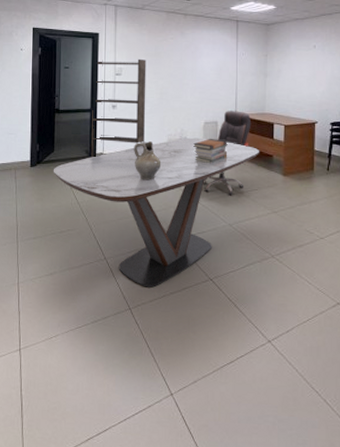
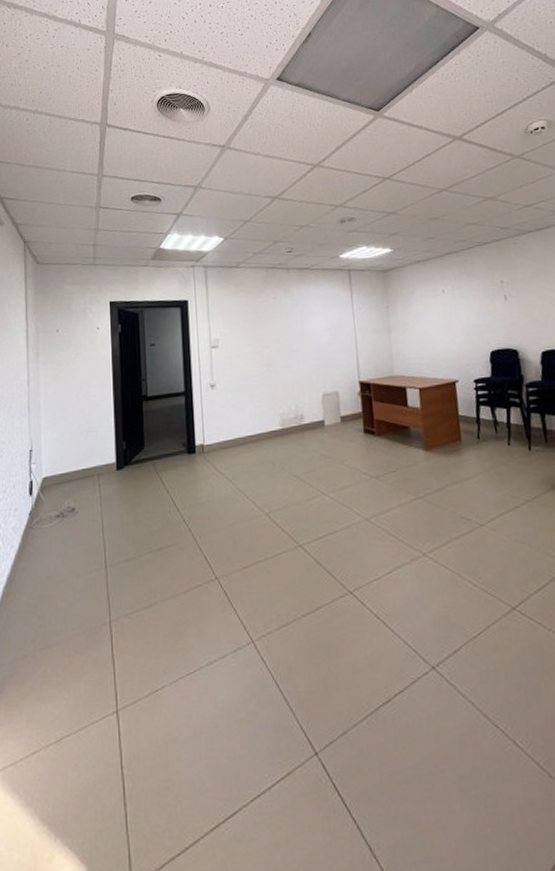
dining table: present [53,137,259,288] -> none [144,413,393,611]
bookshelf: present [90,58,146,158] -> none [187,325,253,452]
ceramic jug: present [134,140,162,181] -> none [240,423,276,474]
book stack: present [193,138,228,164] -> none [312,412,355,445]
office chair: present [203,111,251,196] -> none [328,376,380,482]

